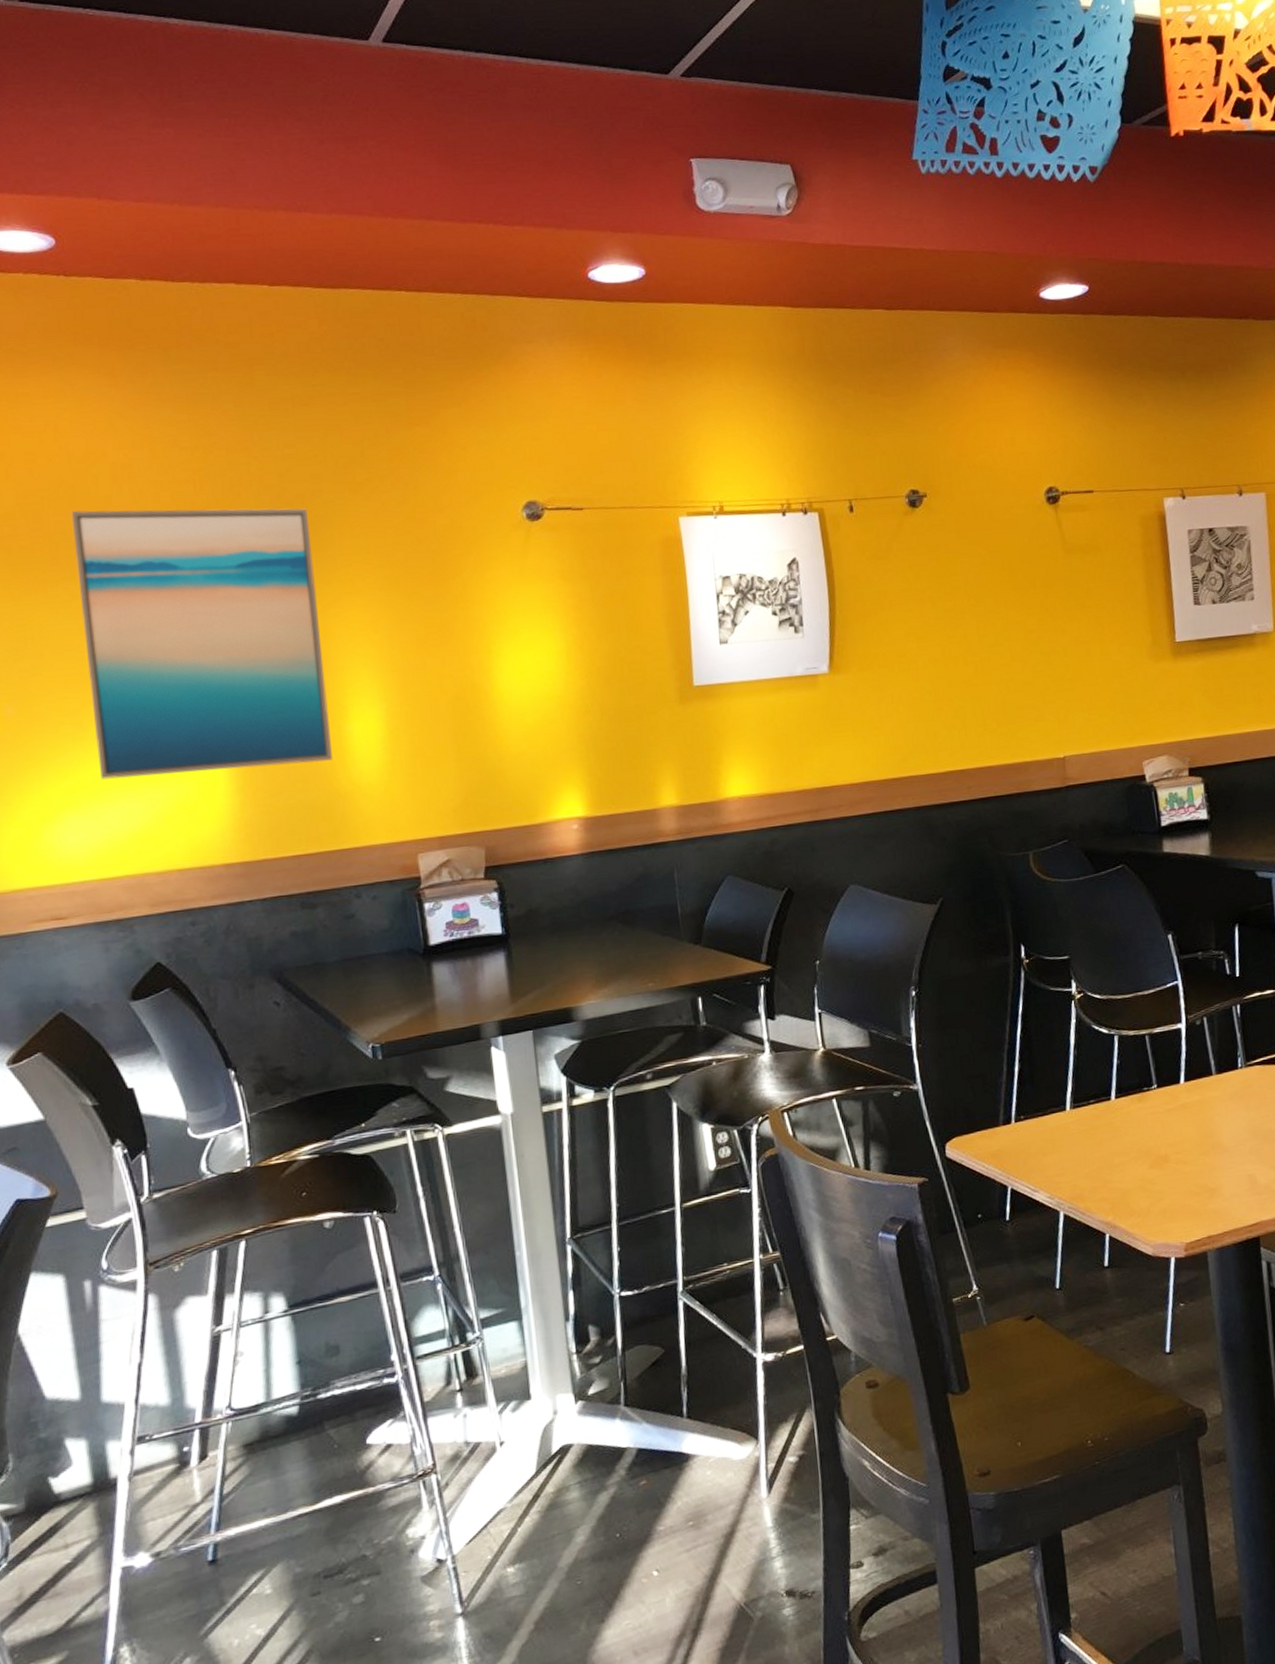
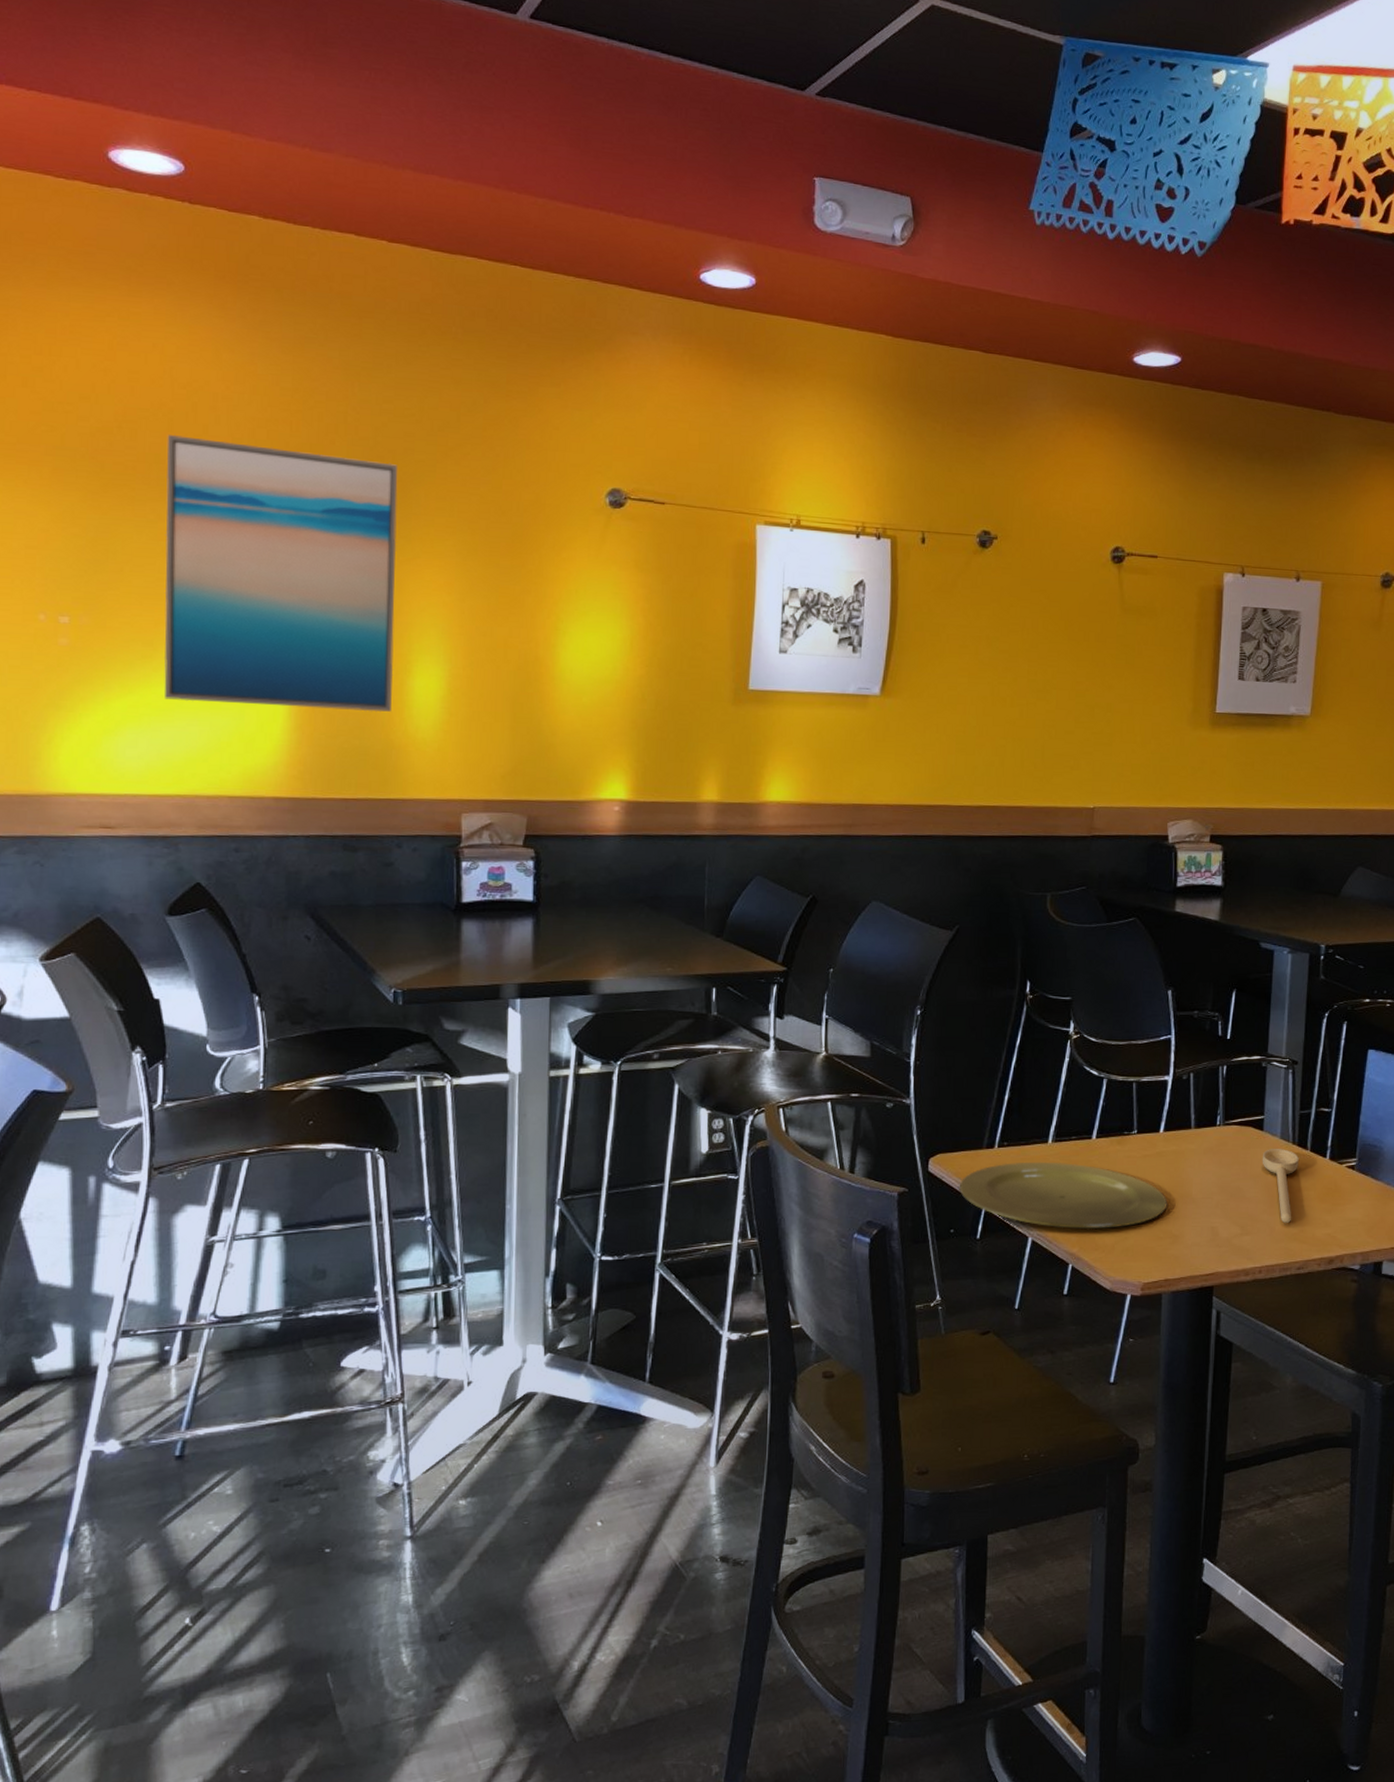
plate: none [980,1128,1199,1198] -> present [959,1162,1167,1230]

